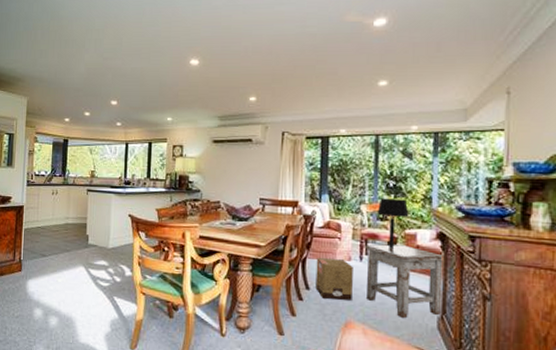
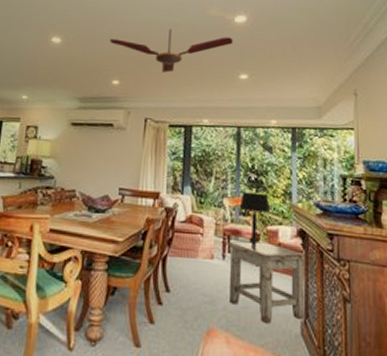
ceiling fan: none [245,40,372,85] -> present [109,29,233,73]
cardboard box: present [315,258,353,300] -> none [176,256,216,304]

